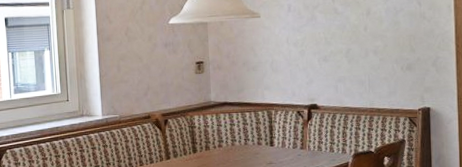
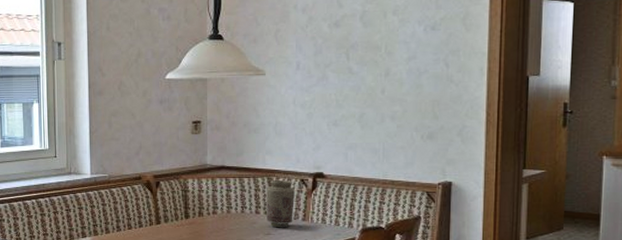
vase: none [267,113,293,157] -> present [266,180,295,228]

